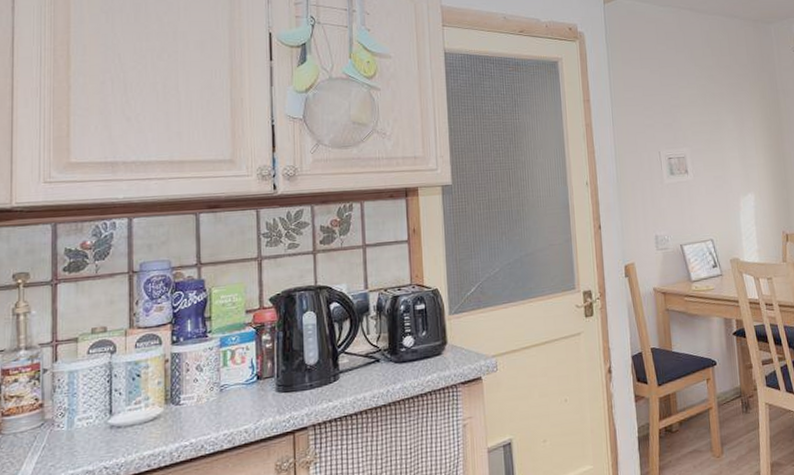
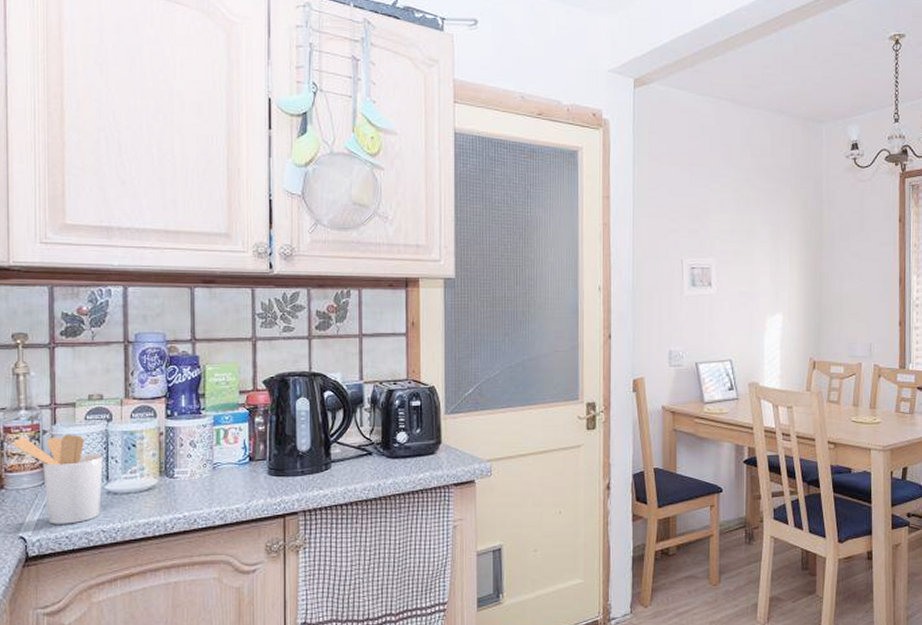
utensil holder: none [9,370,106,466] -> present [11,434,103,524]

